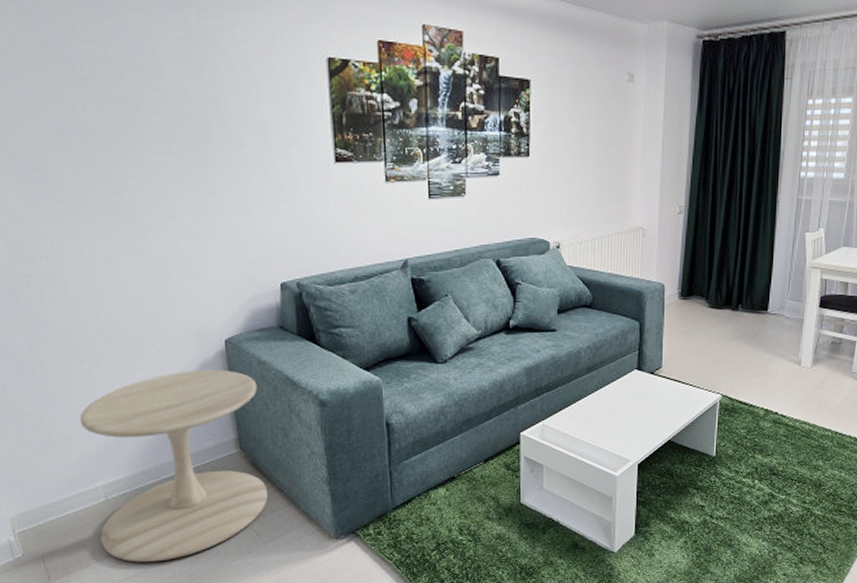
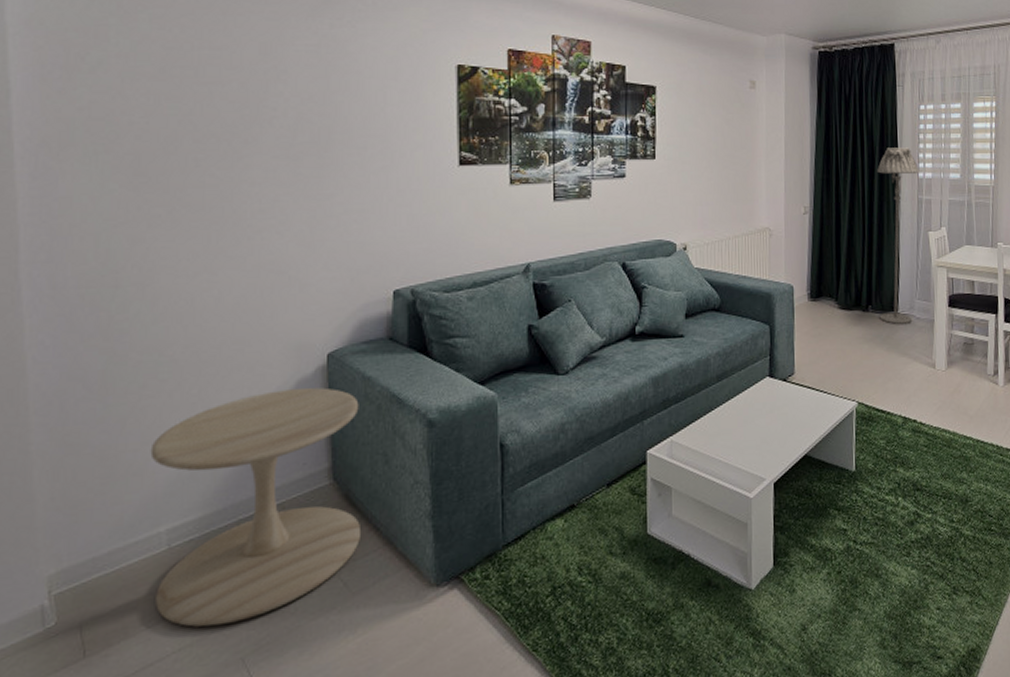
floor lamp: none [749,145,801,324] -> present [877,147,919,325]

